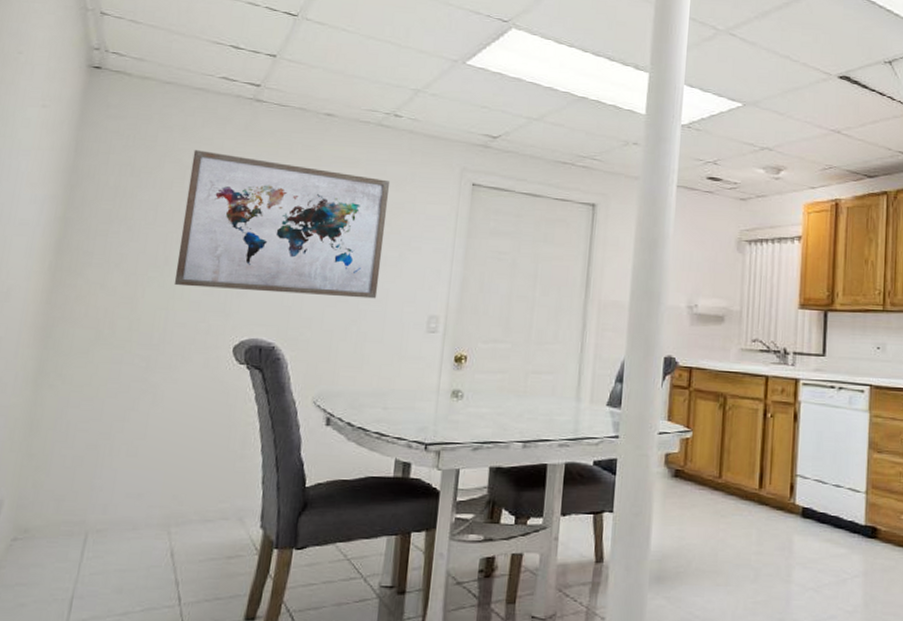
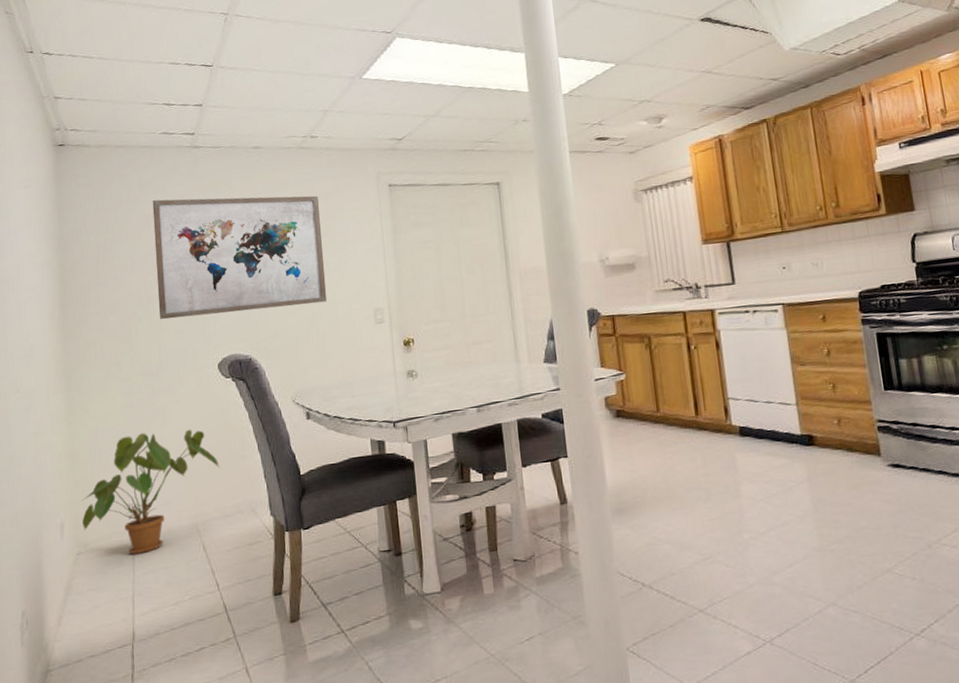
house plant: none [26,411,212,551] -> present [82,429,221,555]

